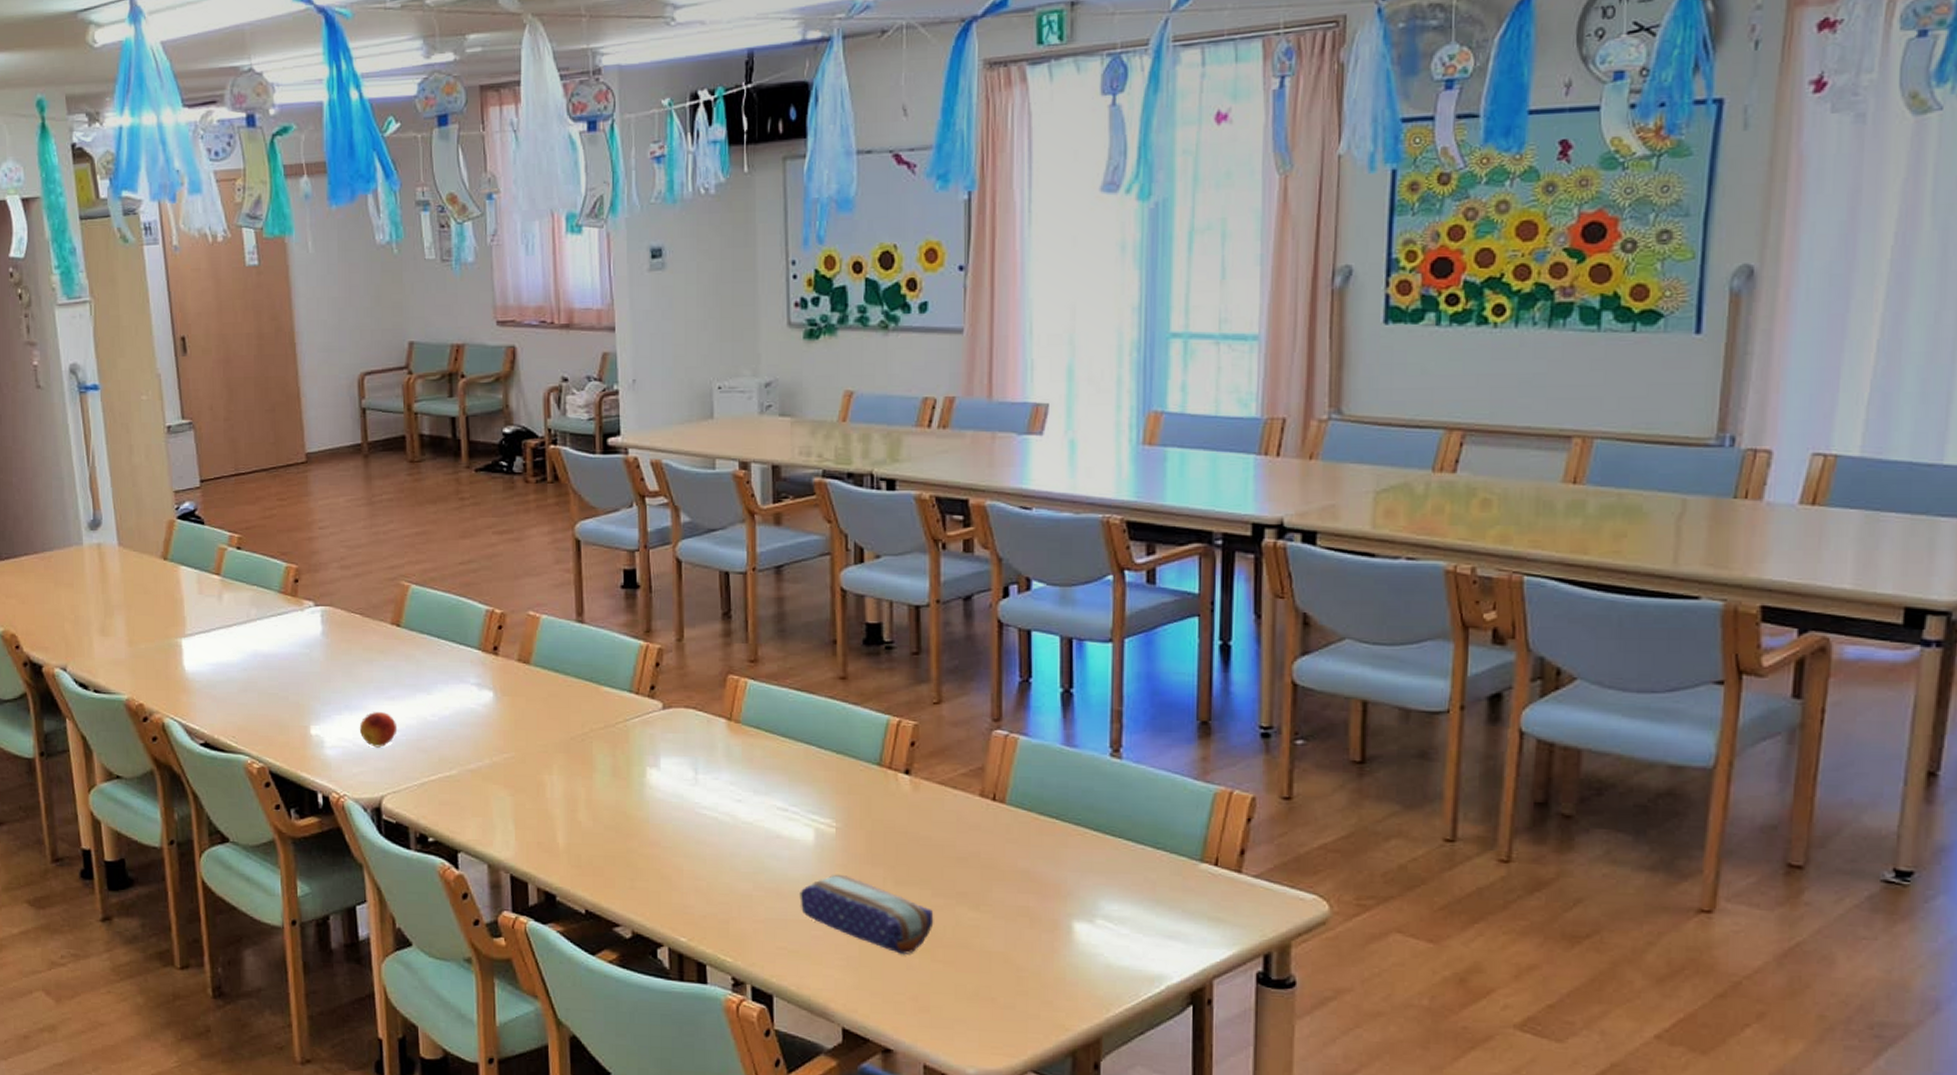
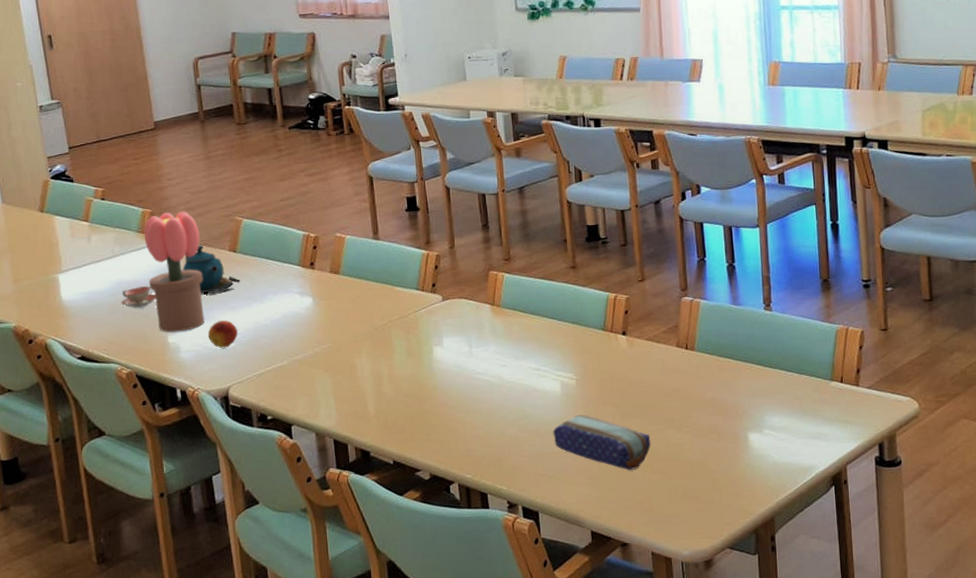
teacup: none [255,662,298,687] -> present [121,286,156,308]
potted flower: none [287,569,357,722] -> present [144,211,205,333]
teapot: none [332,613,405,679] -> present [182,244,242,296]

